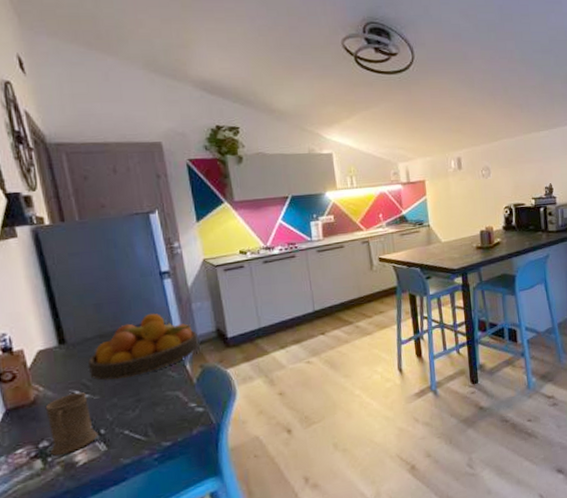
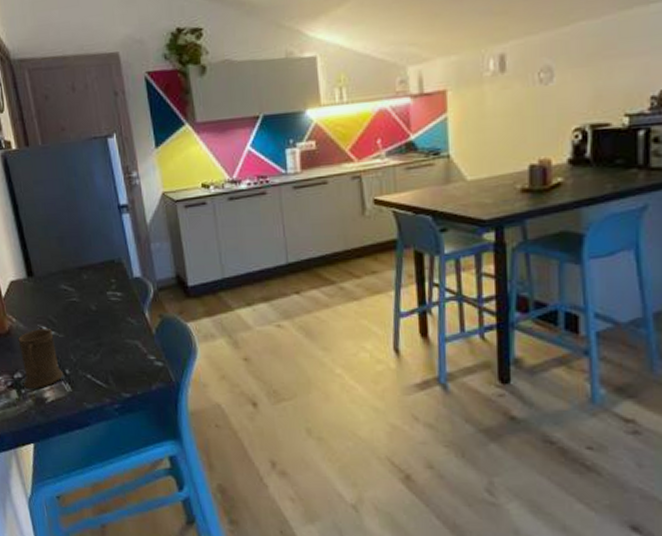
fruit bowl: present [88,313,200,380] -> none [53,251,159,319]

